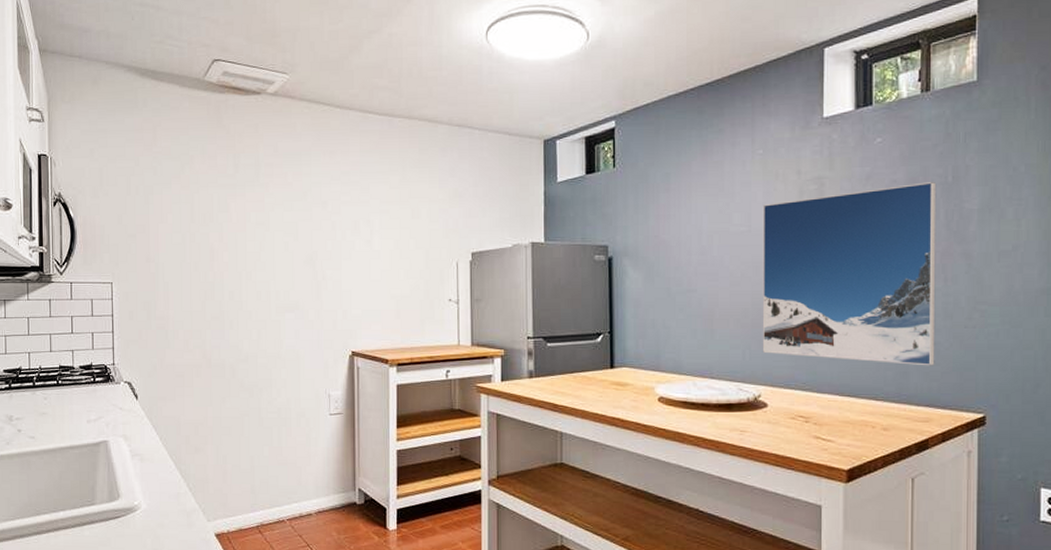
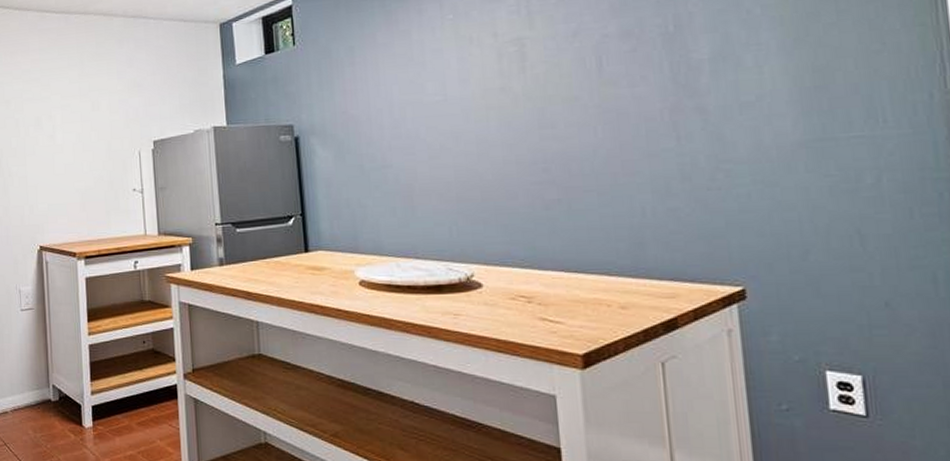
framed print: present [762,182,937,366] -> none [457,33,676,235]

